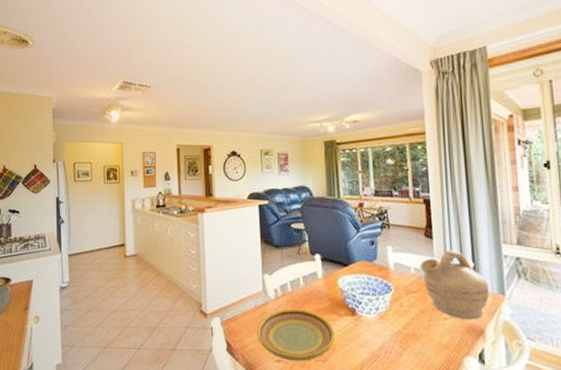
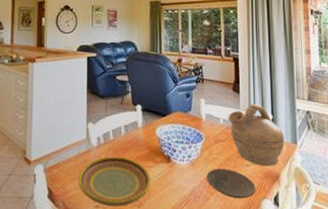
plate: none [398,322,457,355] -> present [207,168,256,199]

